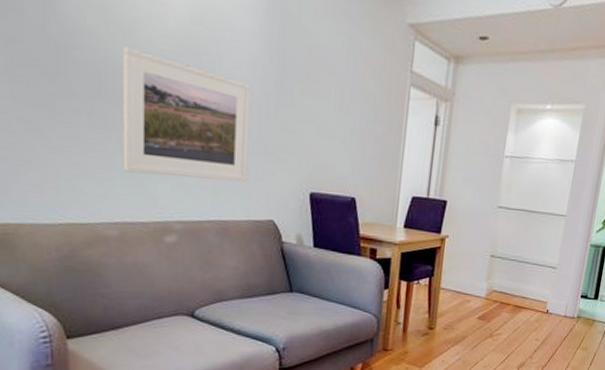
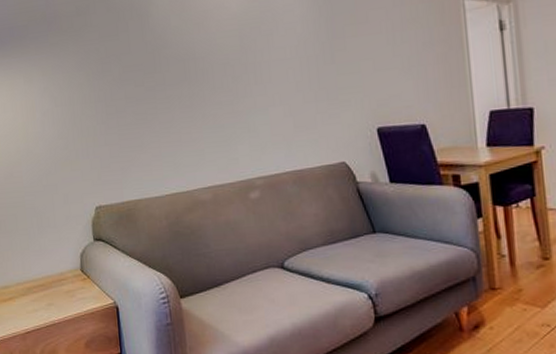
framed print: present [122,45,251,182] -> none [198,35,314,141]

